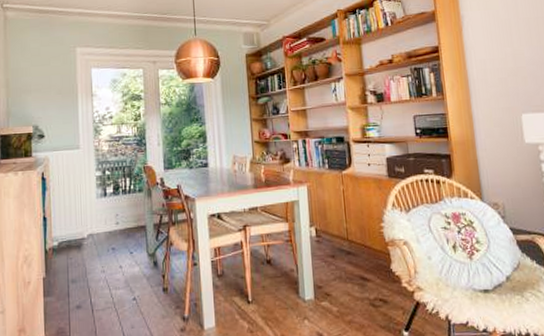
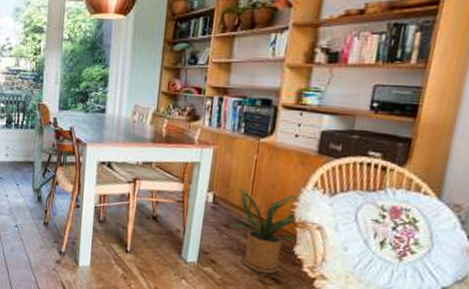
house plant: none [329,215,394,297] -> present [228,187,303,274]

